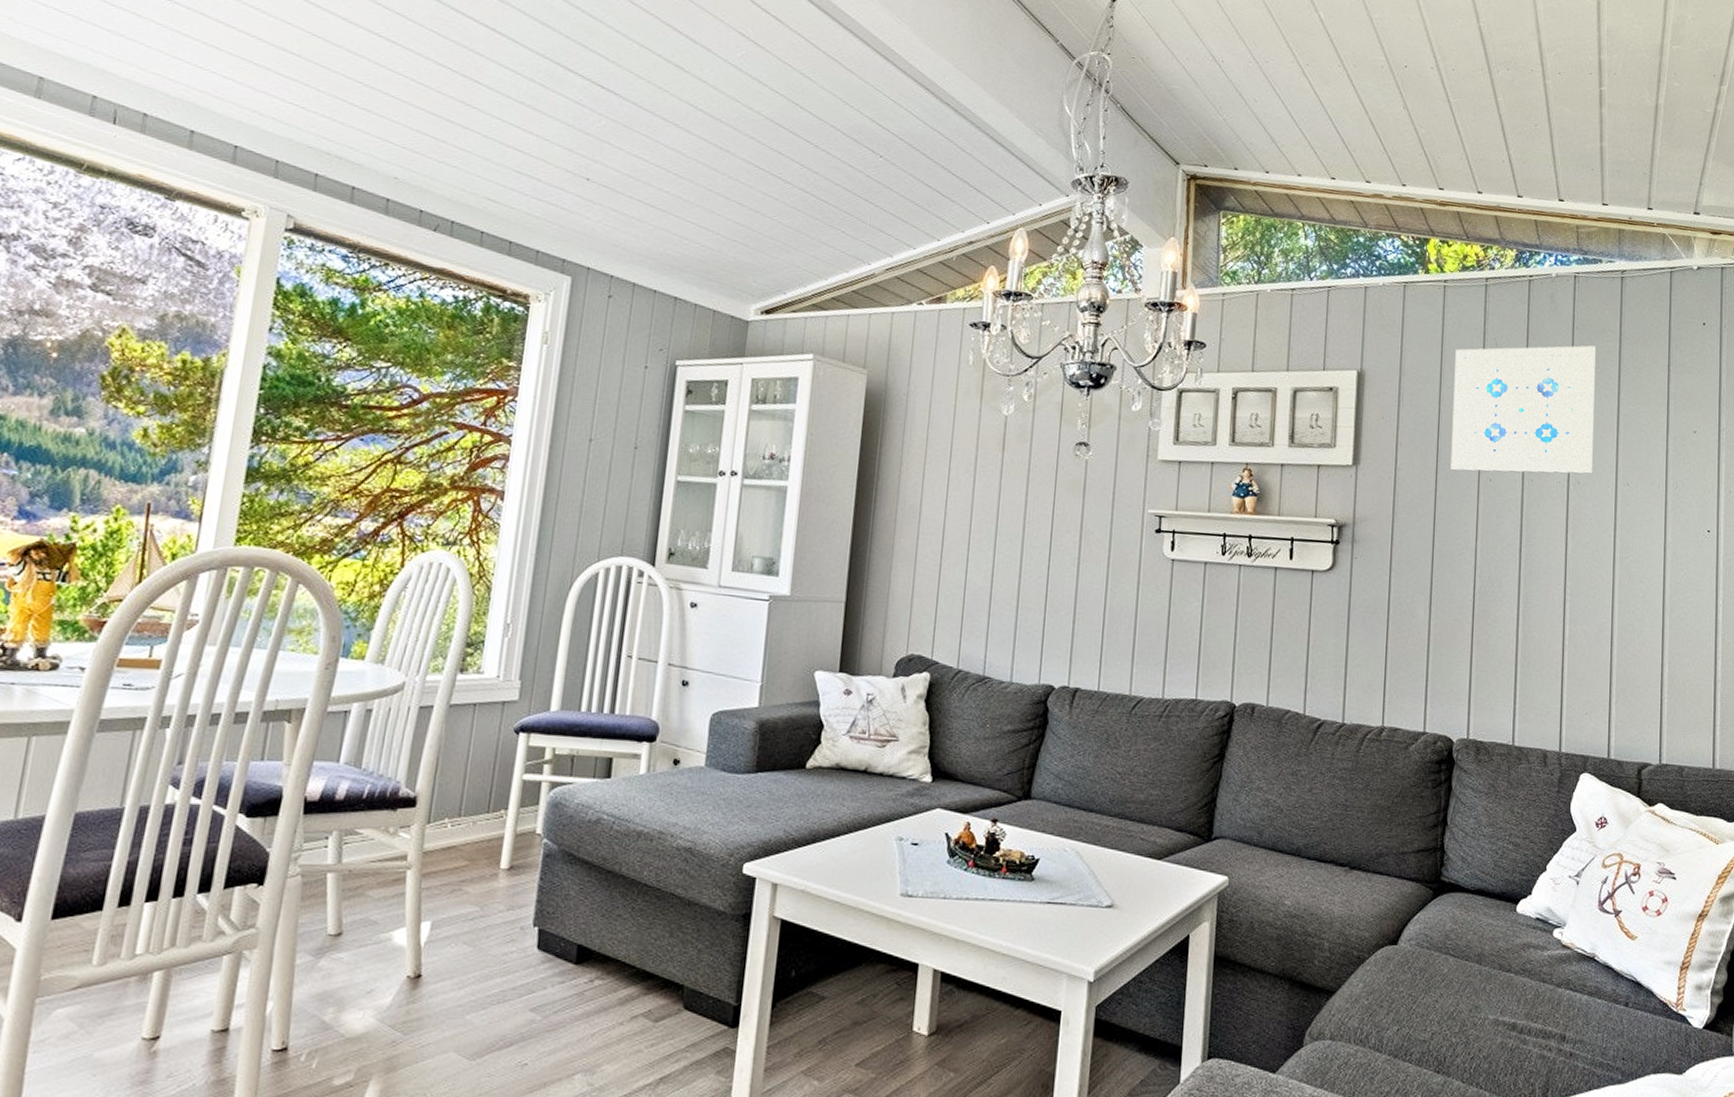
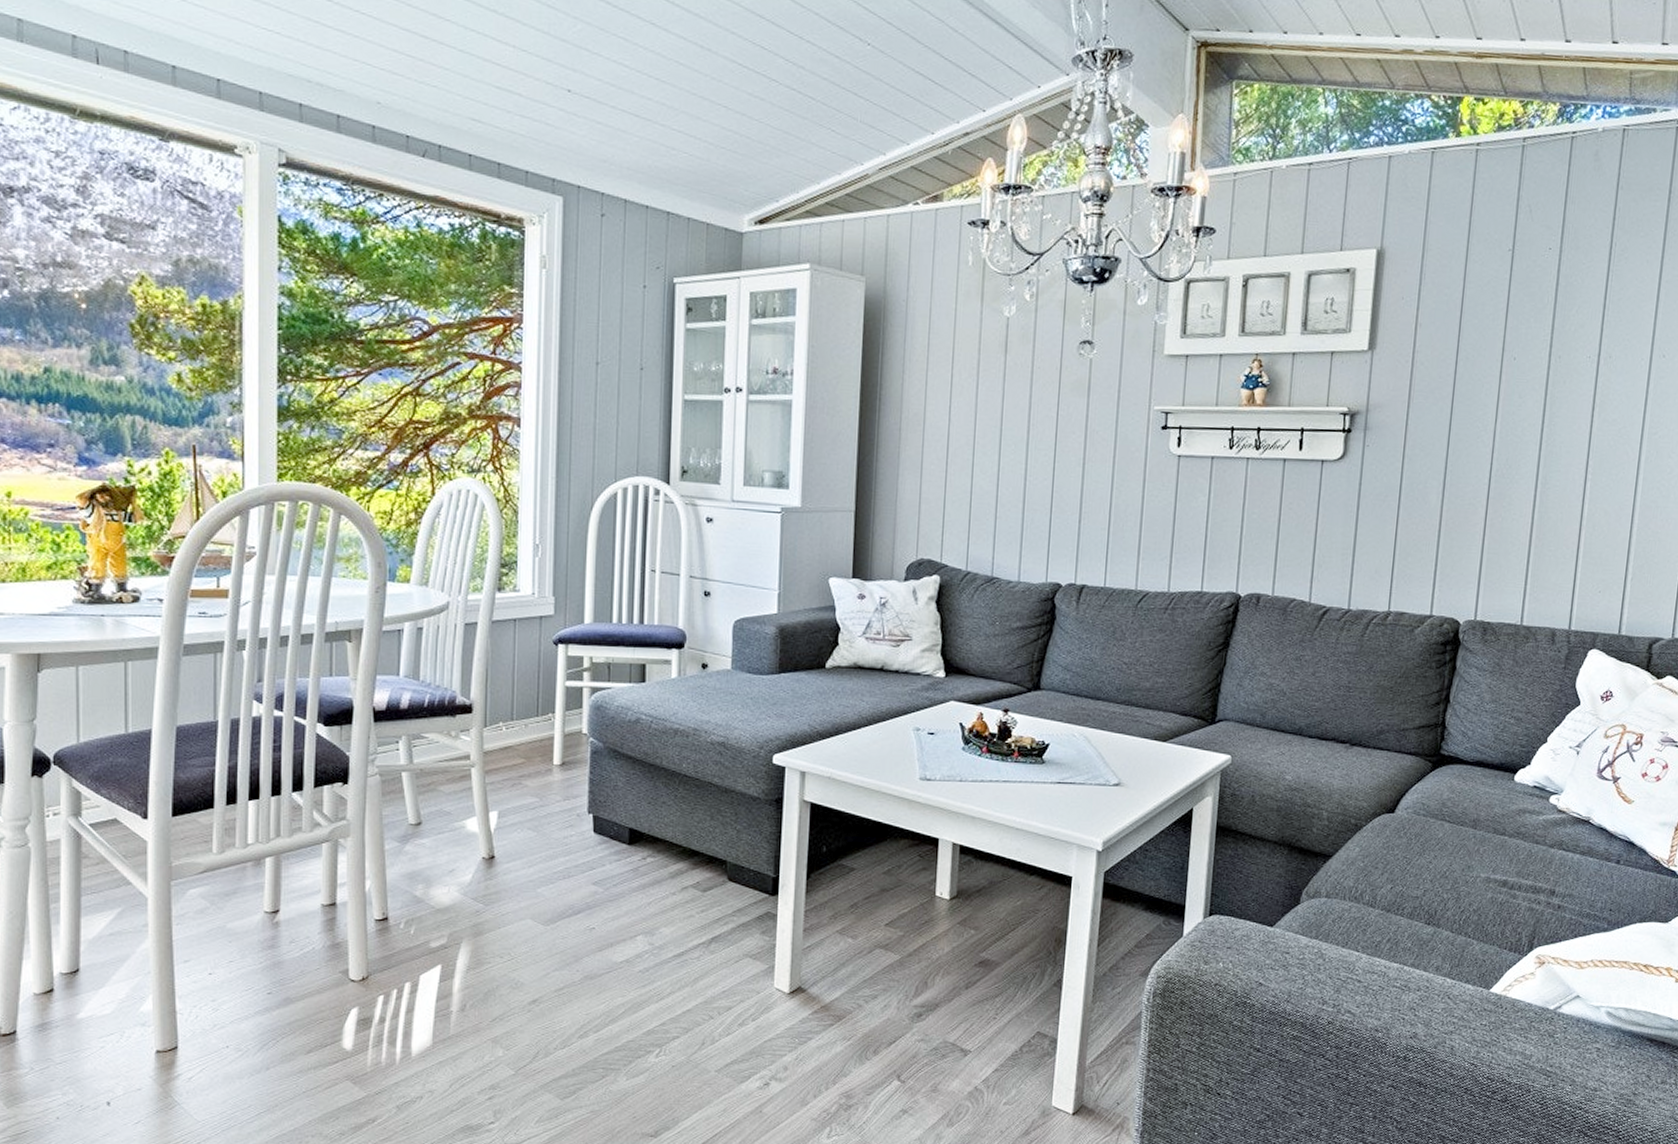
wall art: present [1450,345,1596,475] -> none [1472,207,1641,351]

